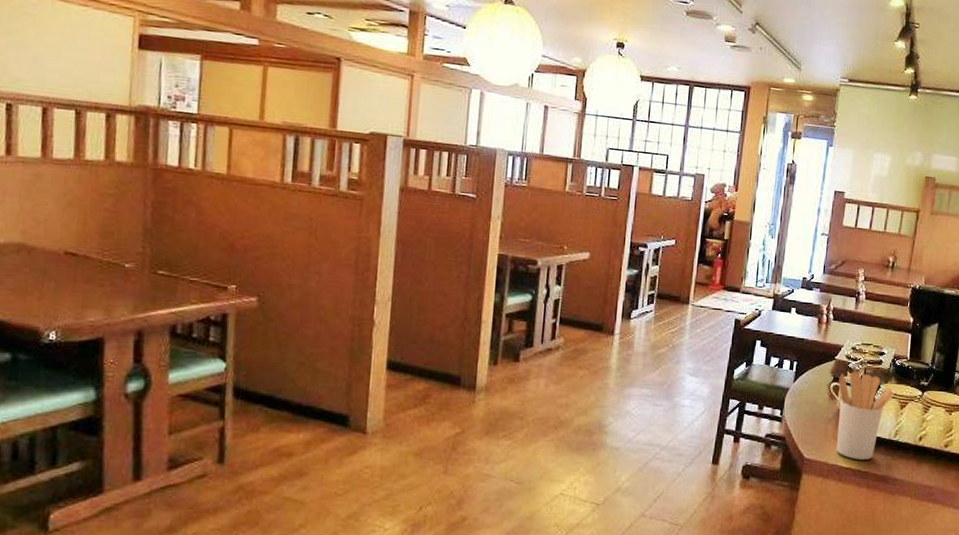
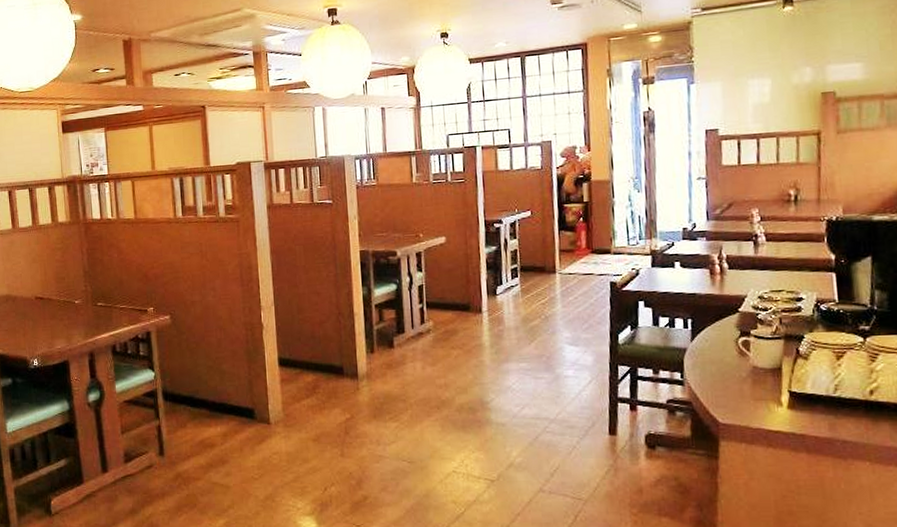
utensil holder: present [837,371,894,461] -> none [747,322,825,422]

